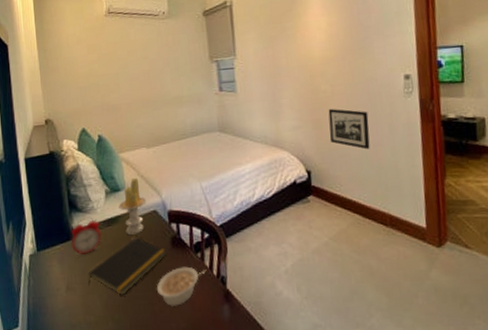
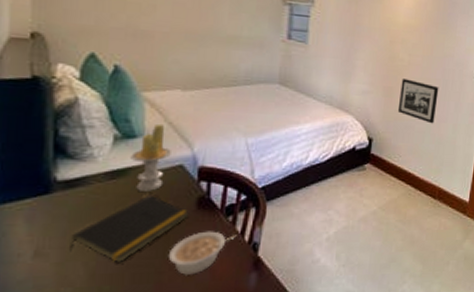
alarm clock: present [70,217,101,256] -> none [49,166,99,214]

